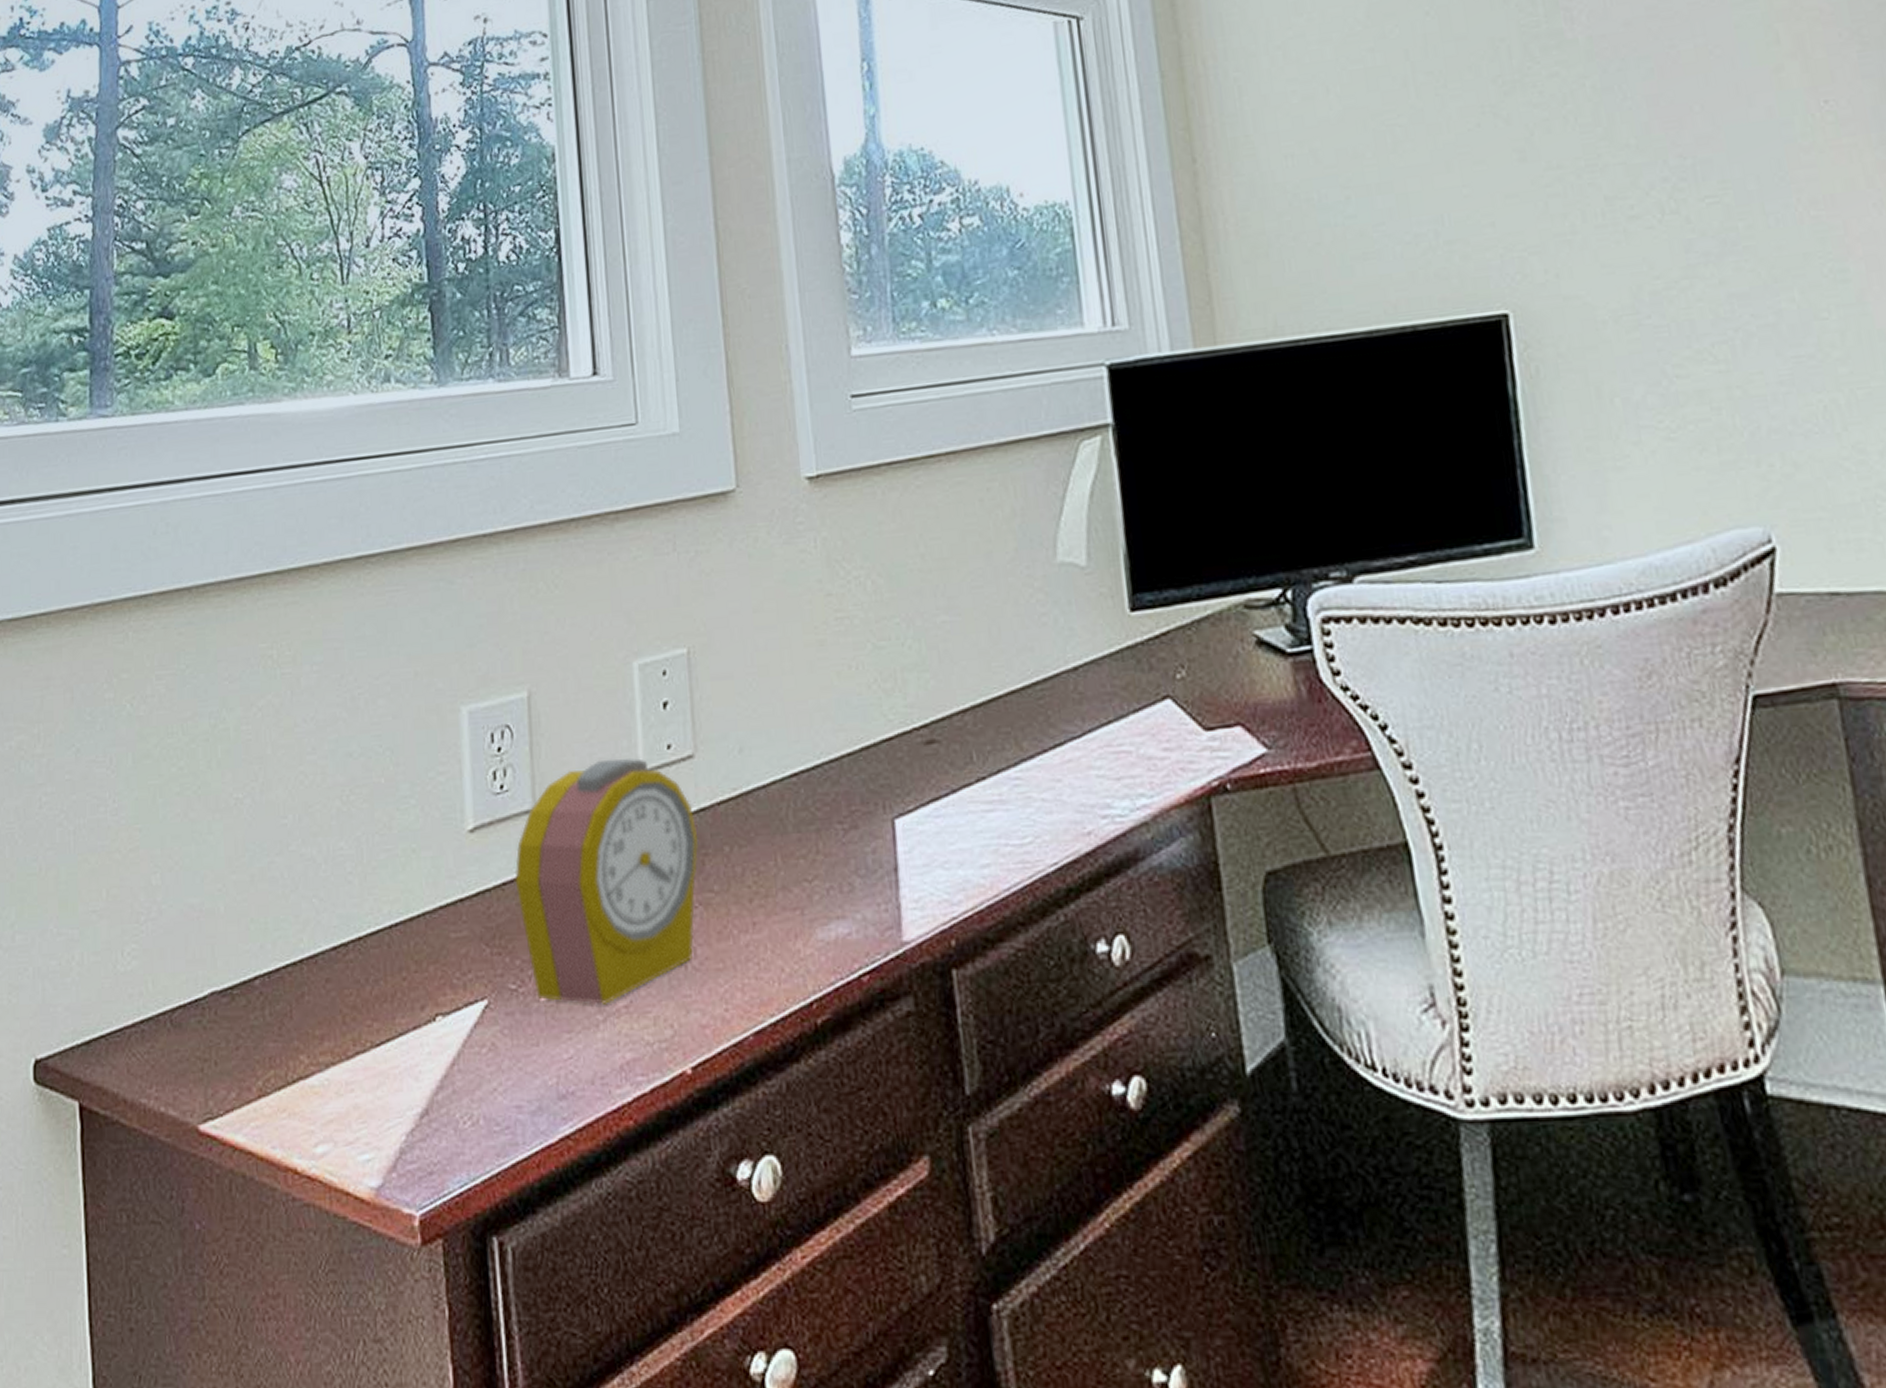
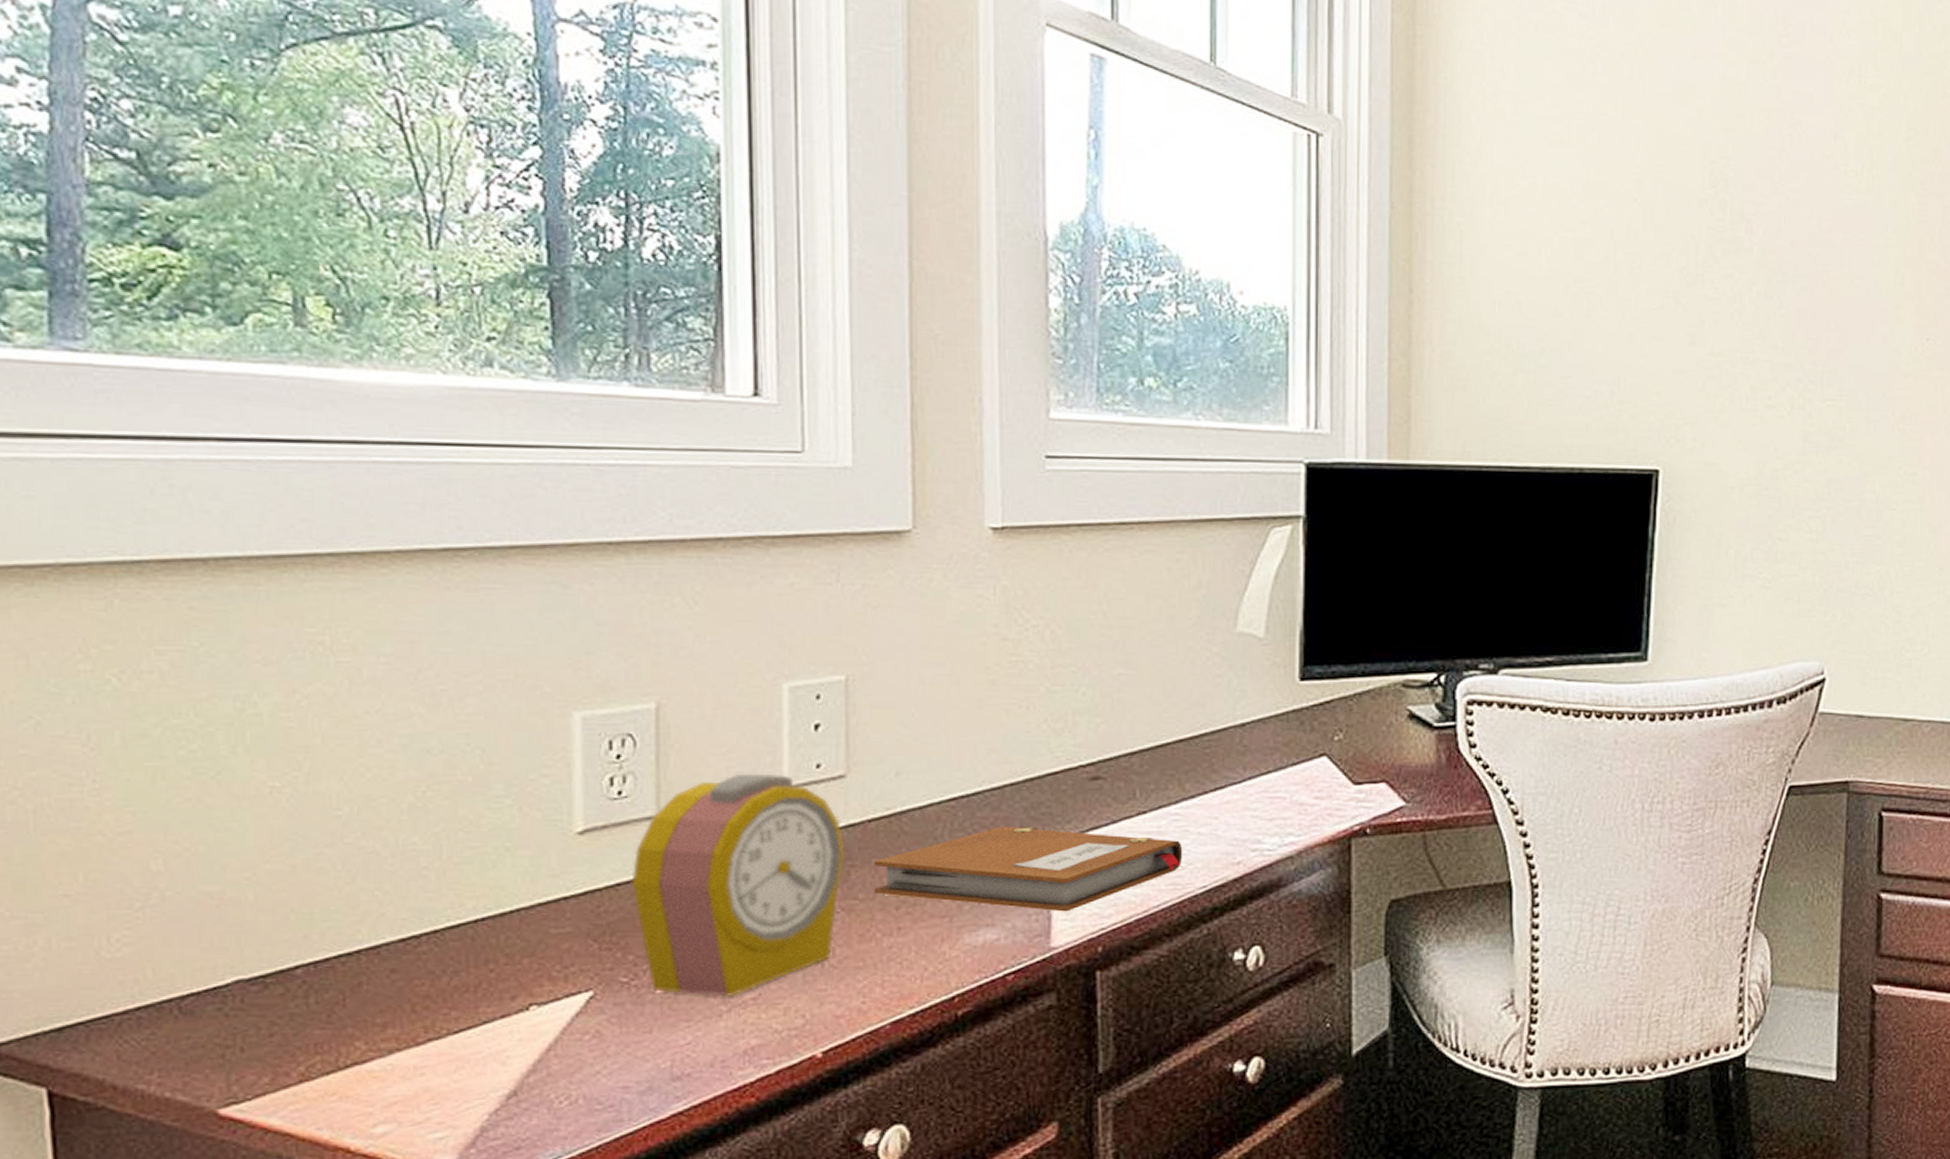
notebook: none [725,802,1029,900] -> present [873,826,1183,912]

